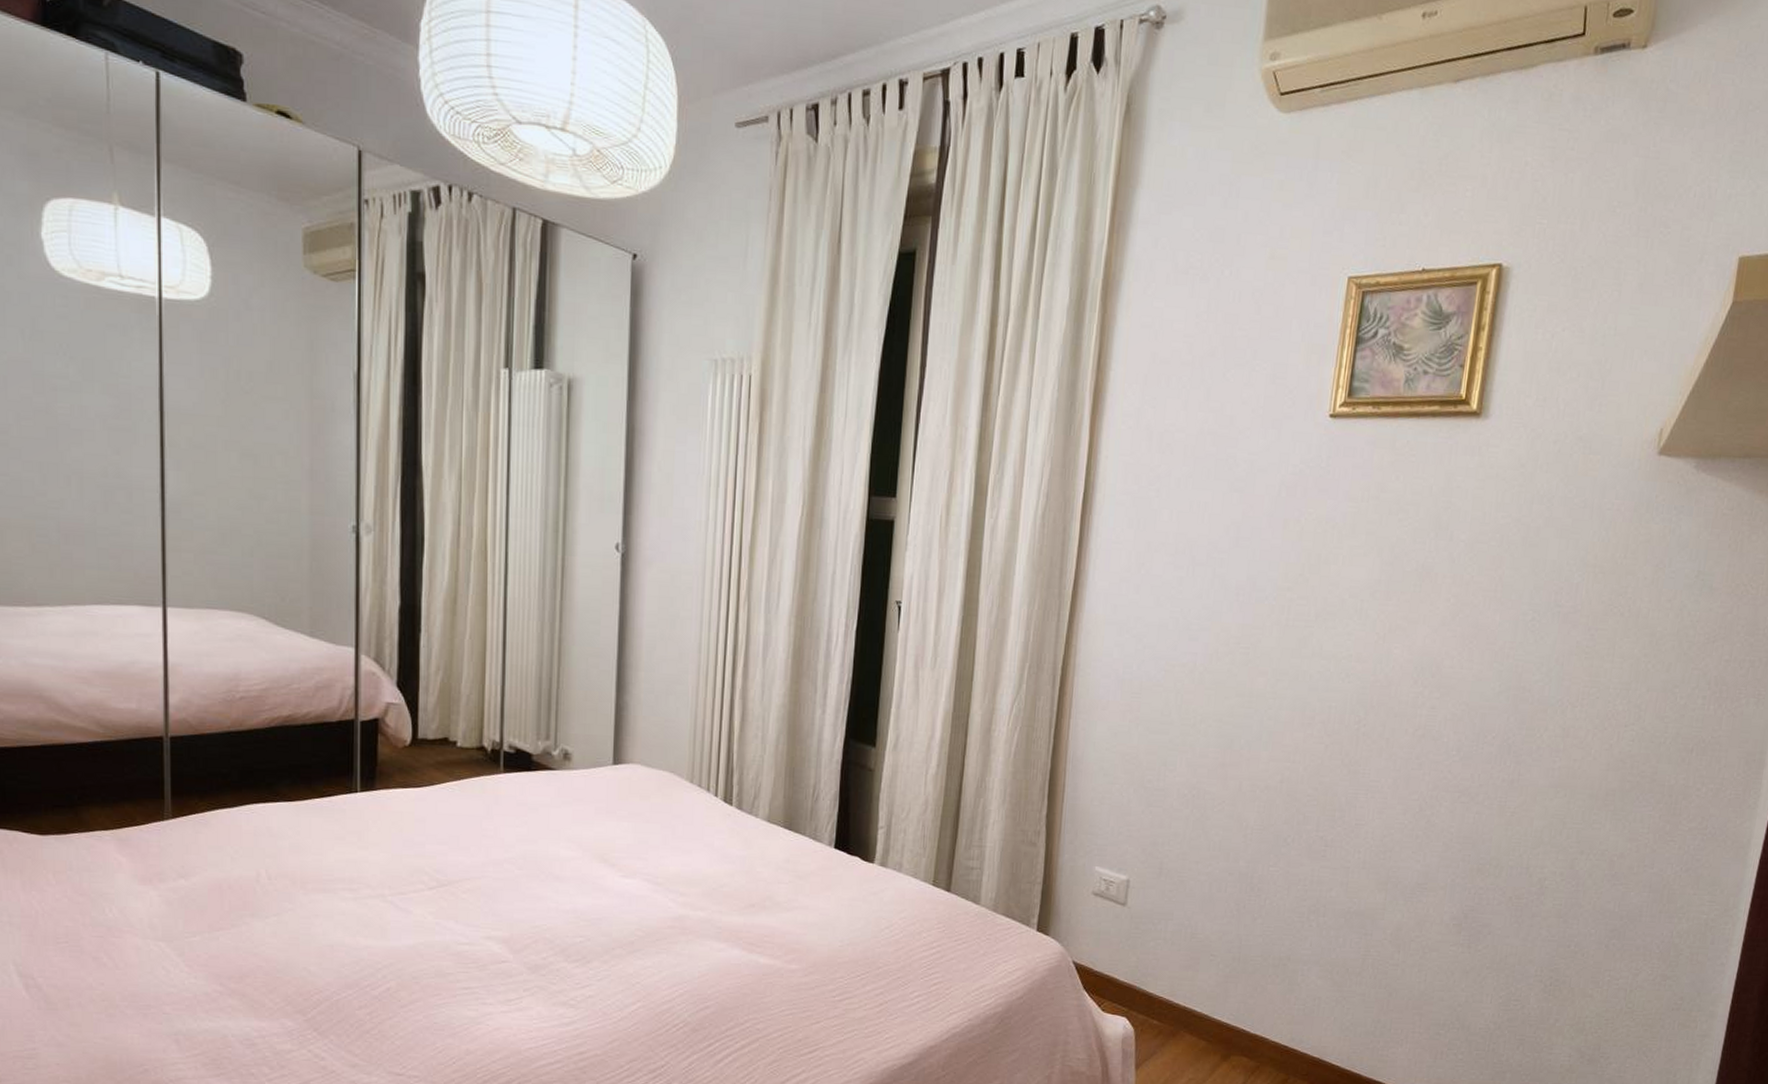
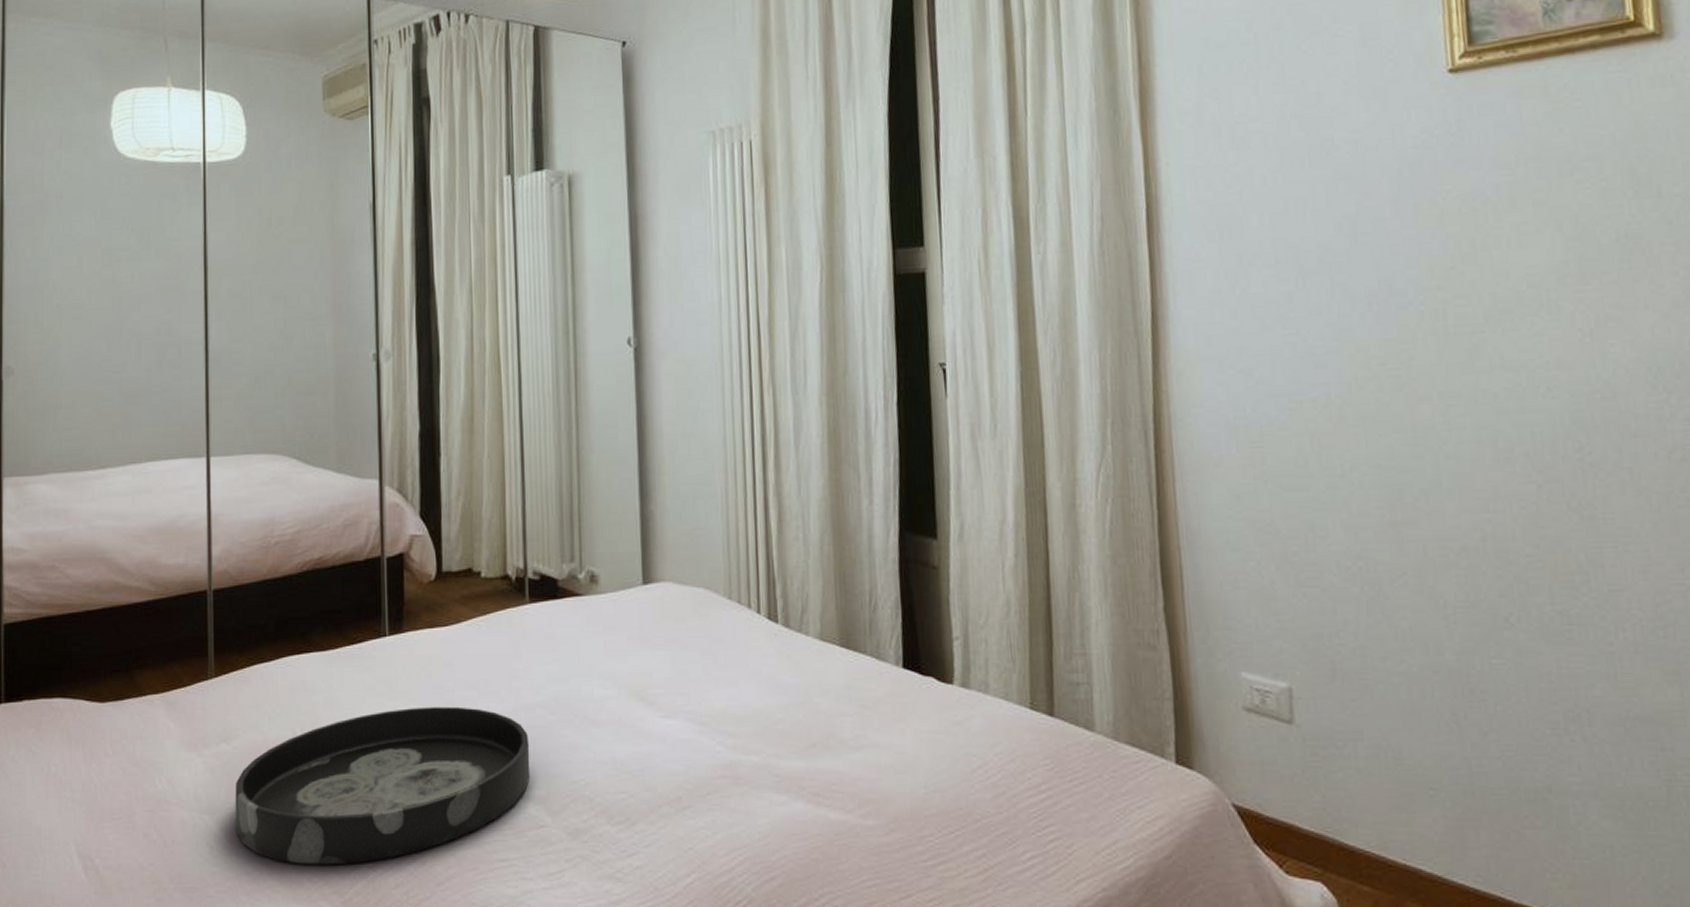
tray: none [193,856,496,989] -> present [235,706,530,865]

